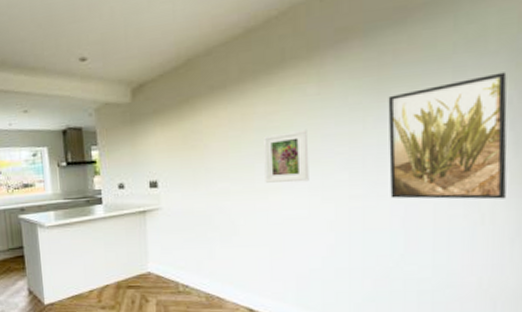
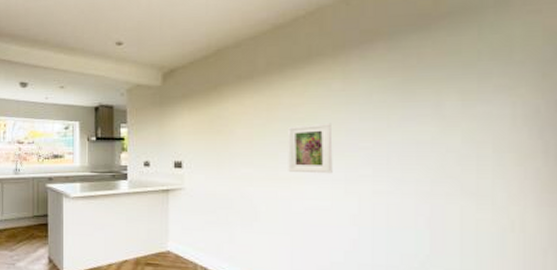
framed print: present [388,72,507,200] -> none [412,81,536,207]

